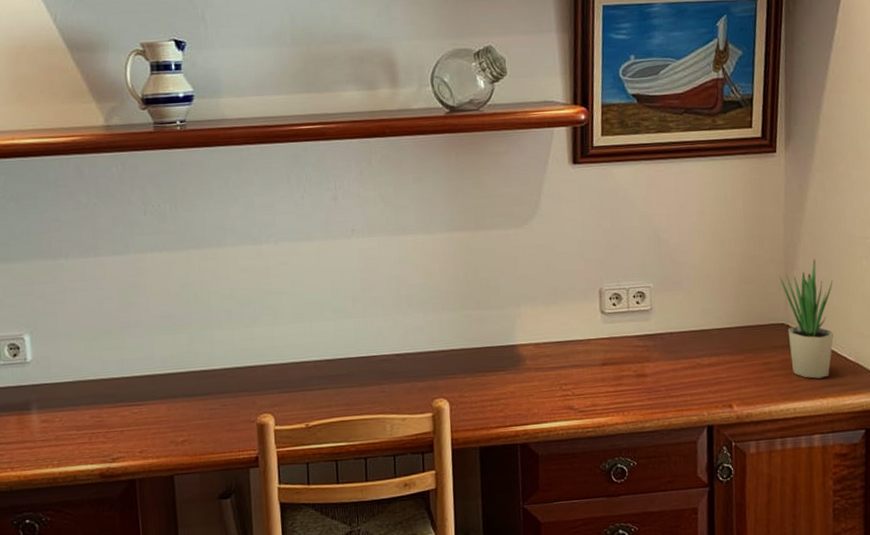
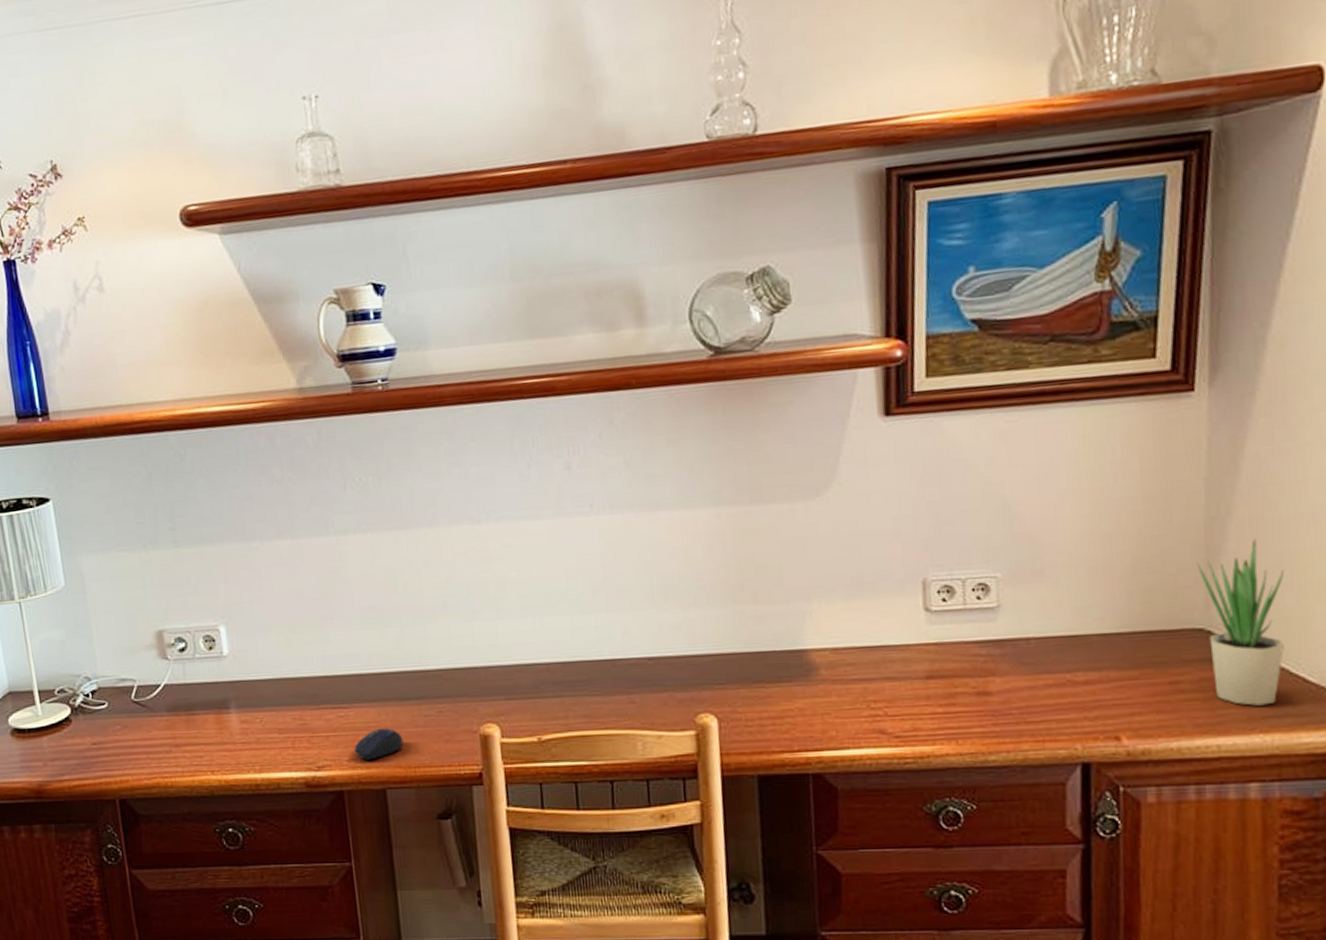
computer mouse: none [146,421,190,451] -> present [354,728,404,760]

